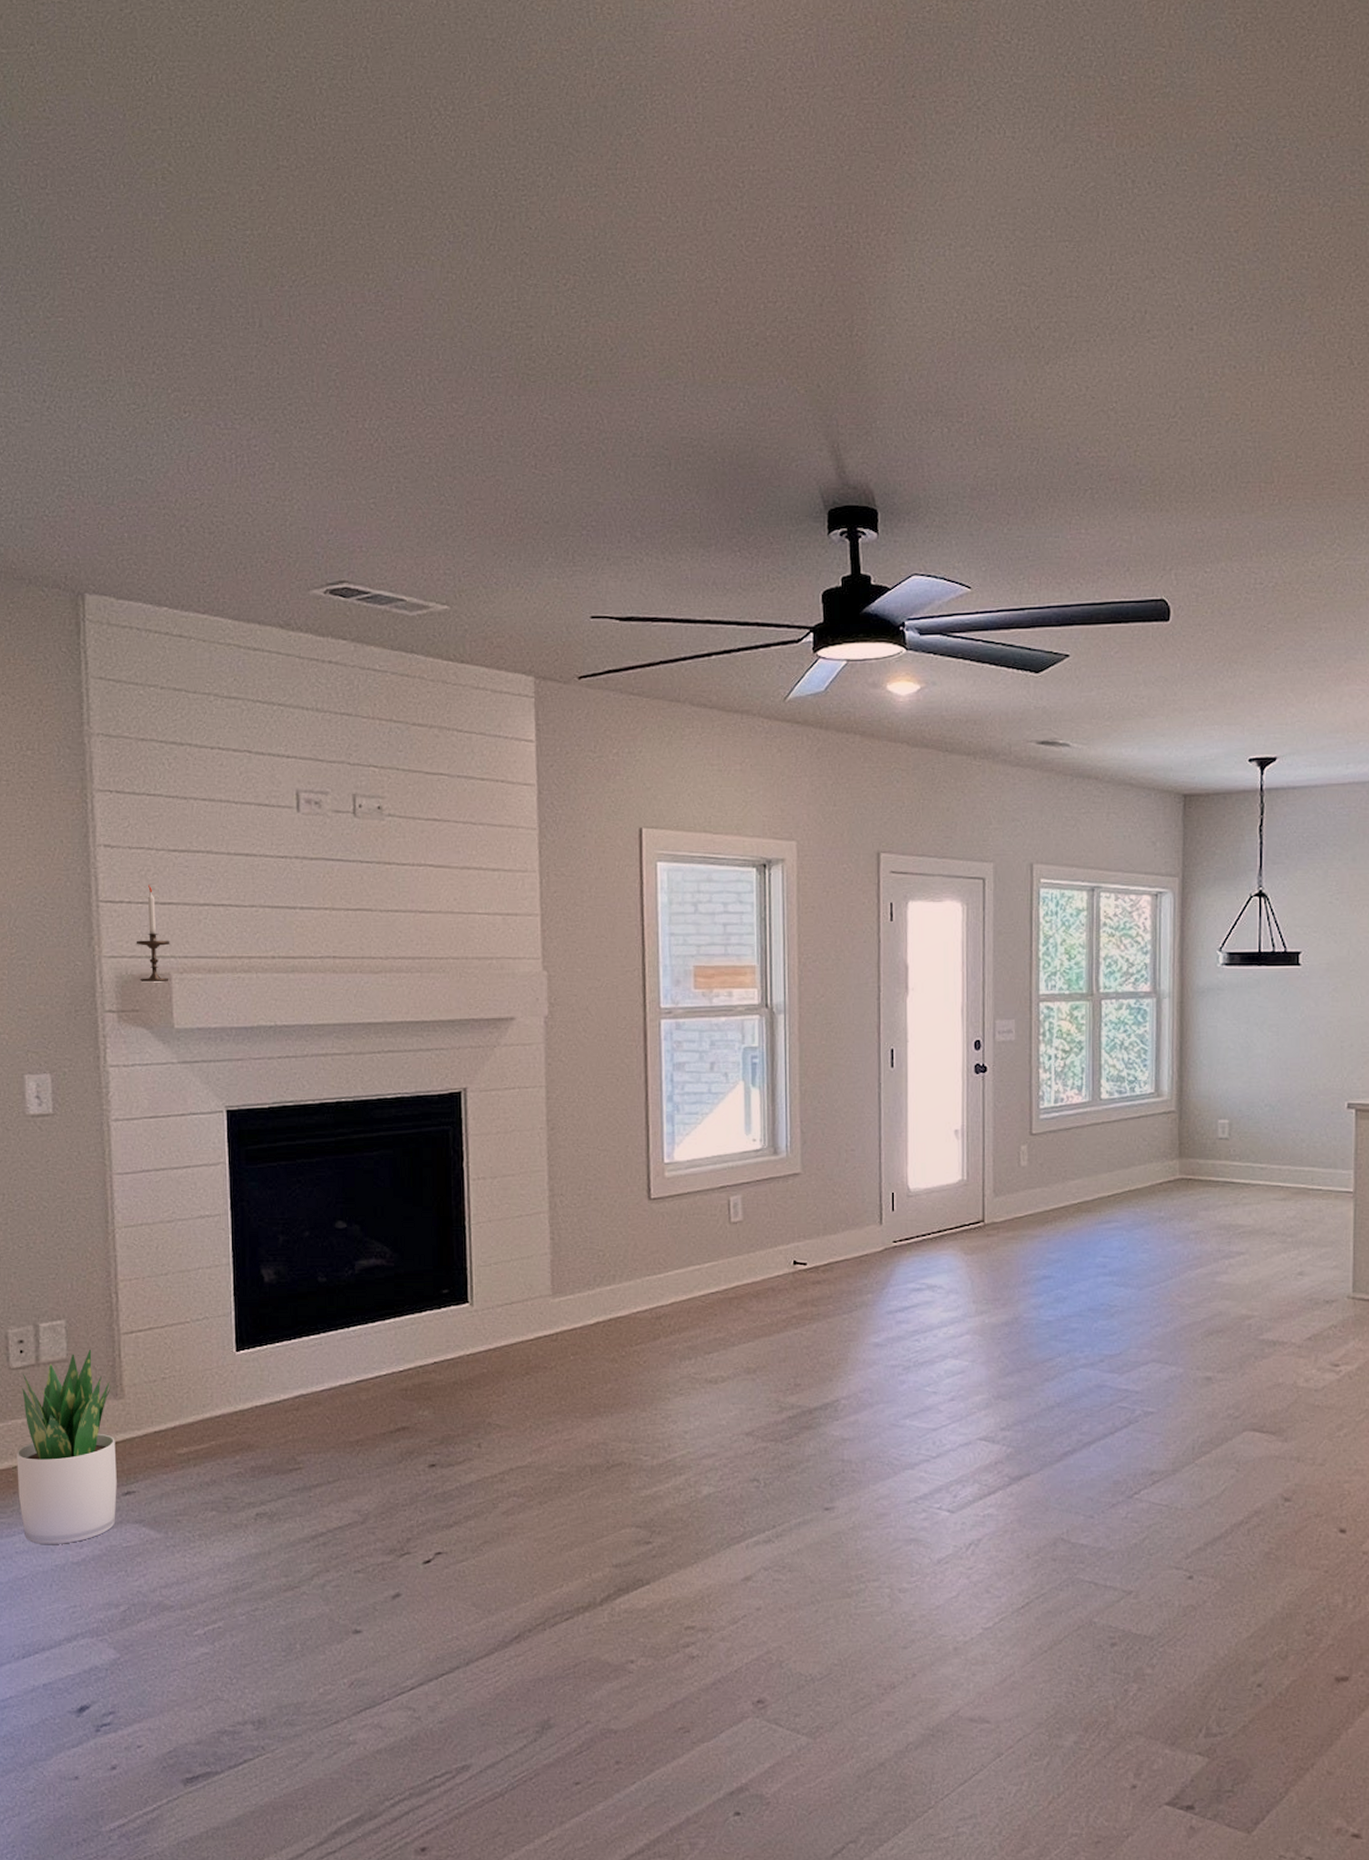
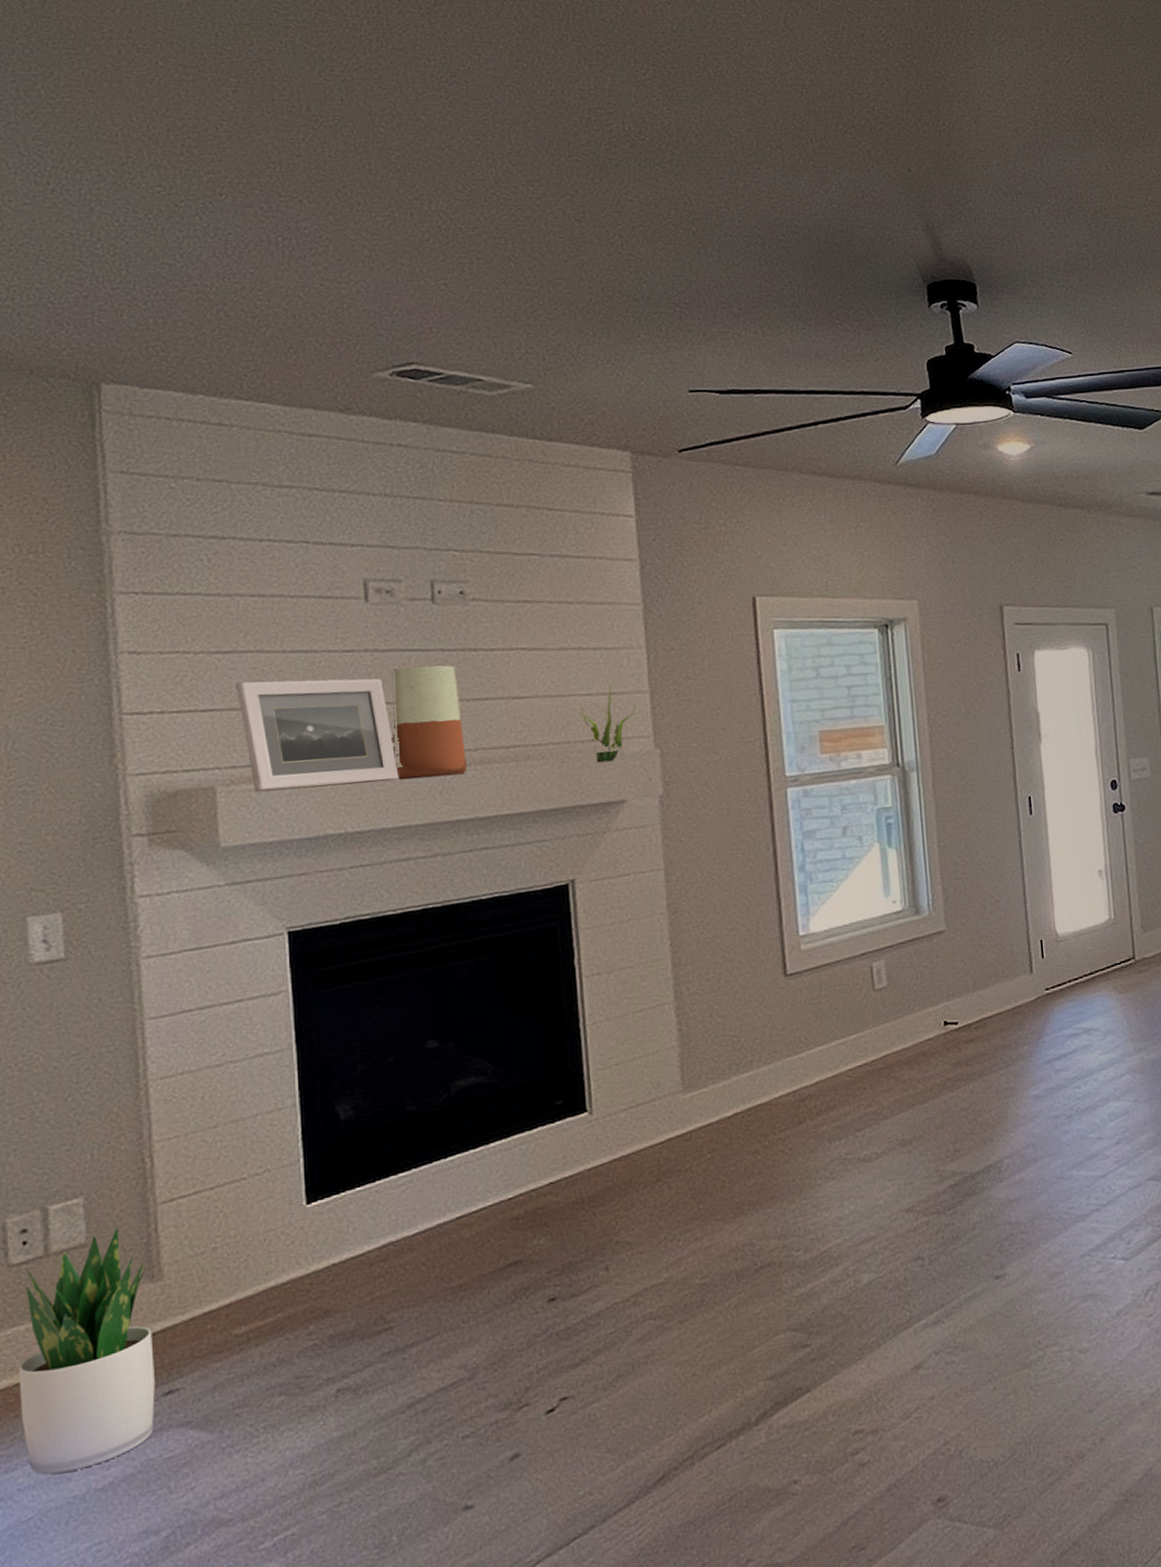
candlestick: present [136,884,170,982] -> none [170,690,214,799]
picture frame: none [190,879,321,982] -> present [237,678,399,793]
vase: none [318,875,378,981] -> present [392,665,467,780]
decorative plant: none [477,906,527,980] -> present [579,685,635,763]

